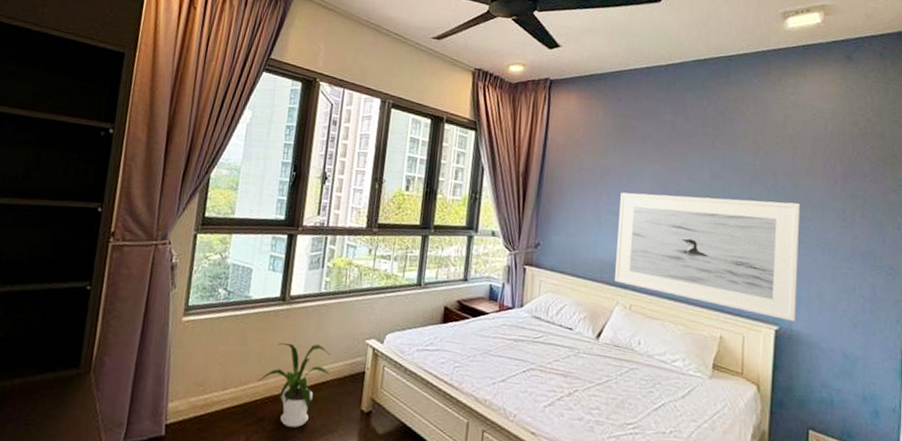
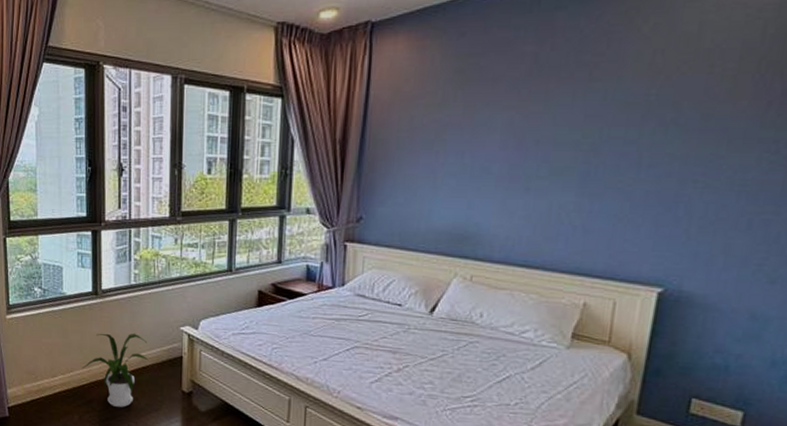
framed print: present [615,192,801,321] -> none [453,138,712,281]

